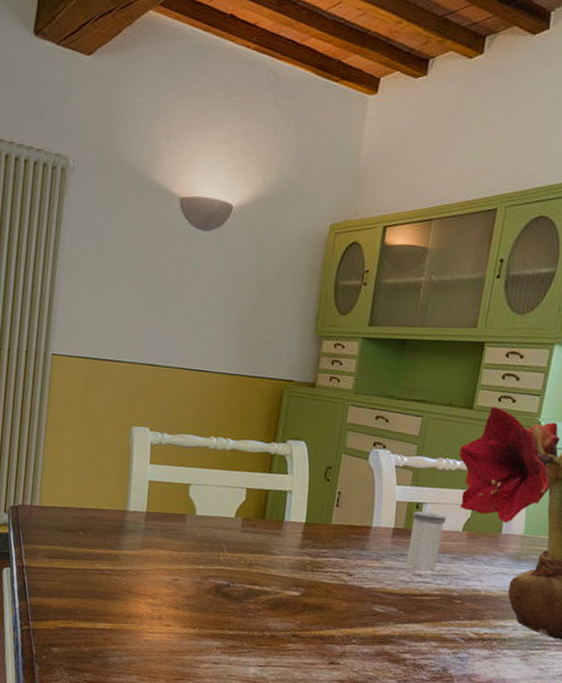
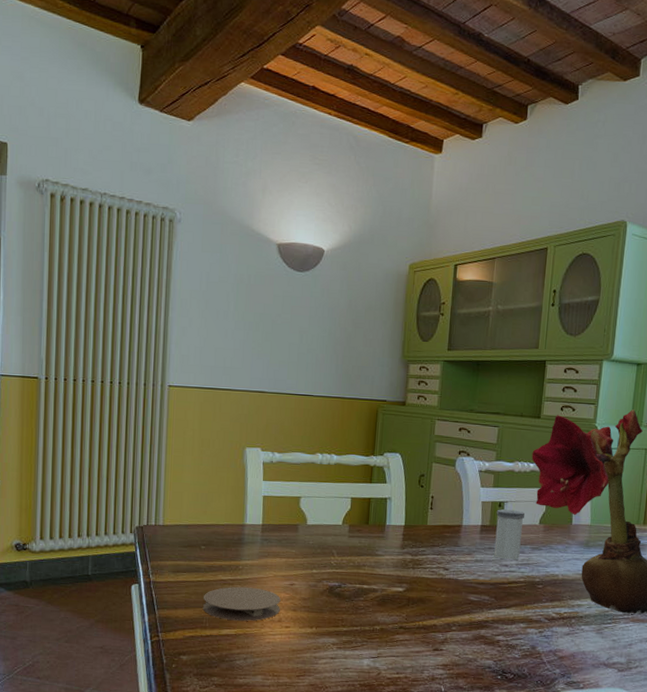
coaster: none [78,577,162,616] -> present [203,586,281,621]

